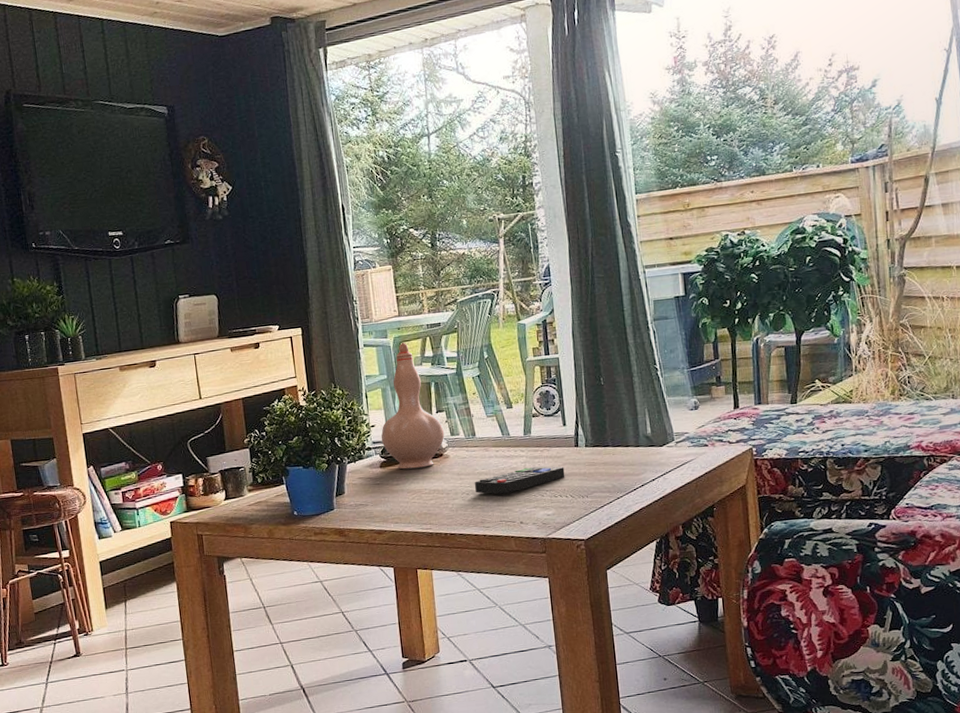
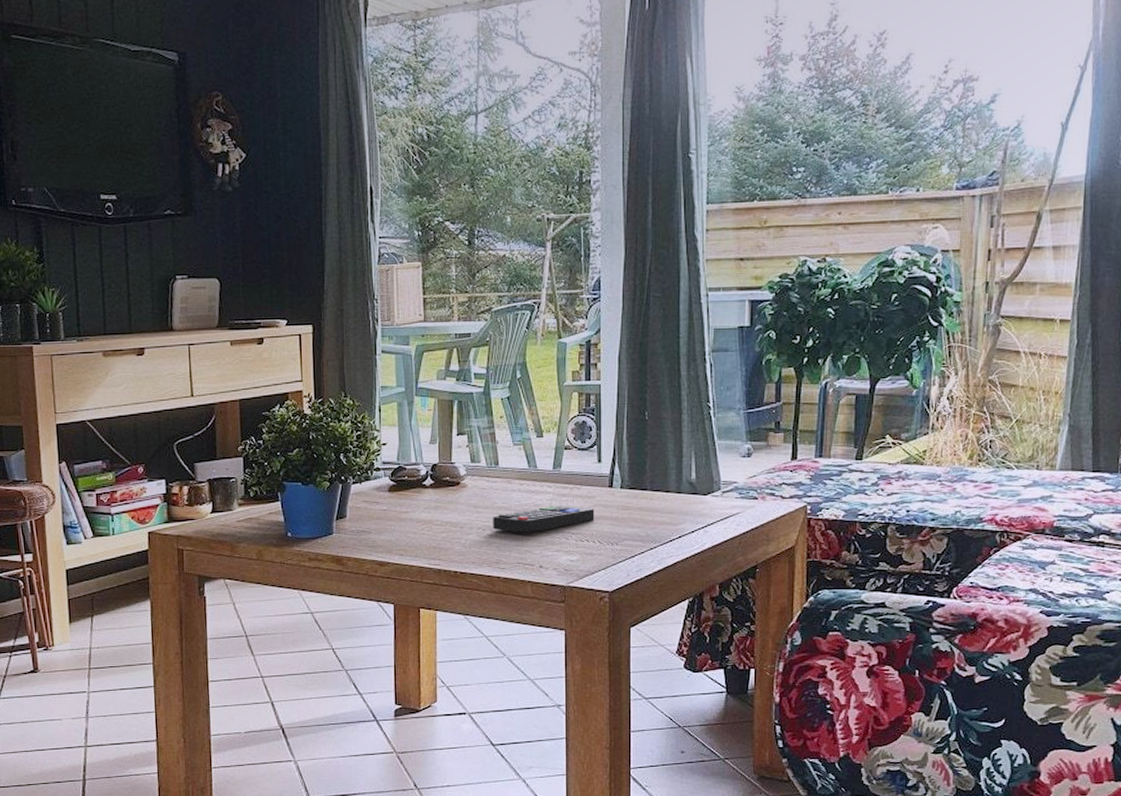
vase: present [381,342,445,469] -> none [392,351,464,496]

